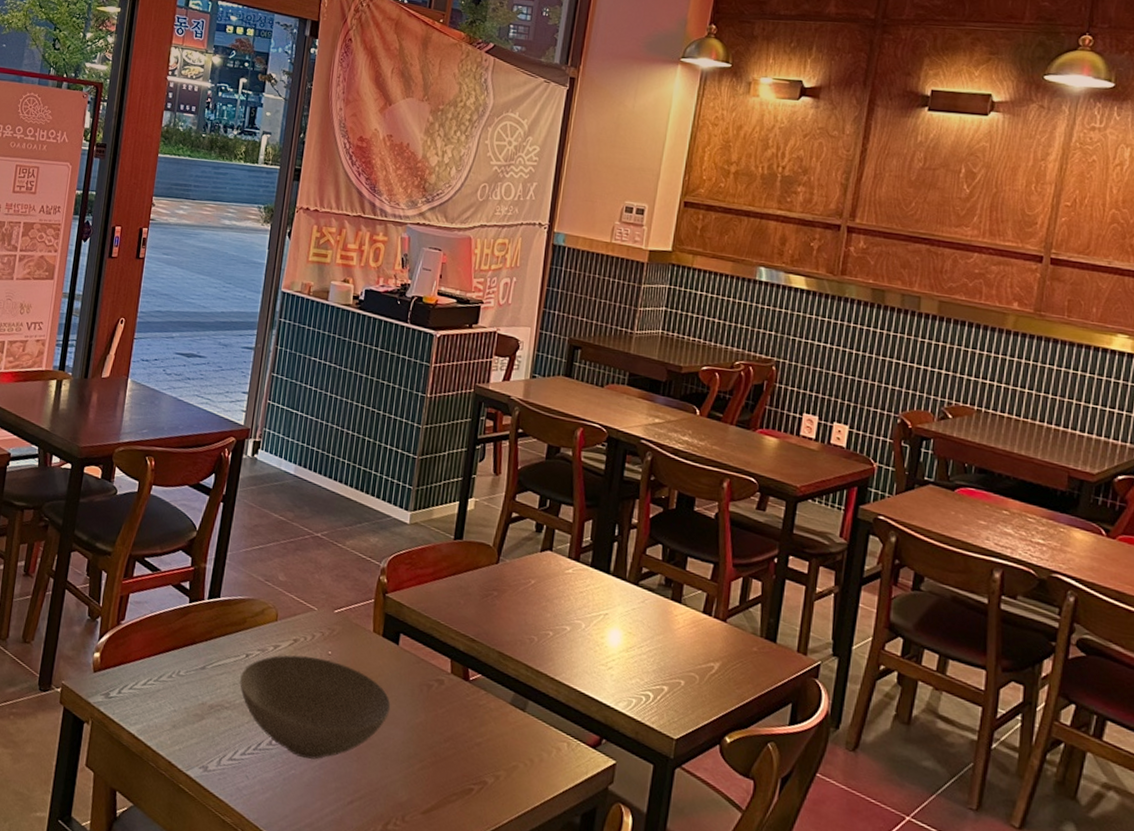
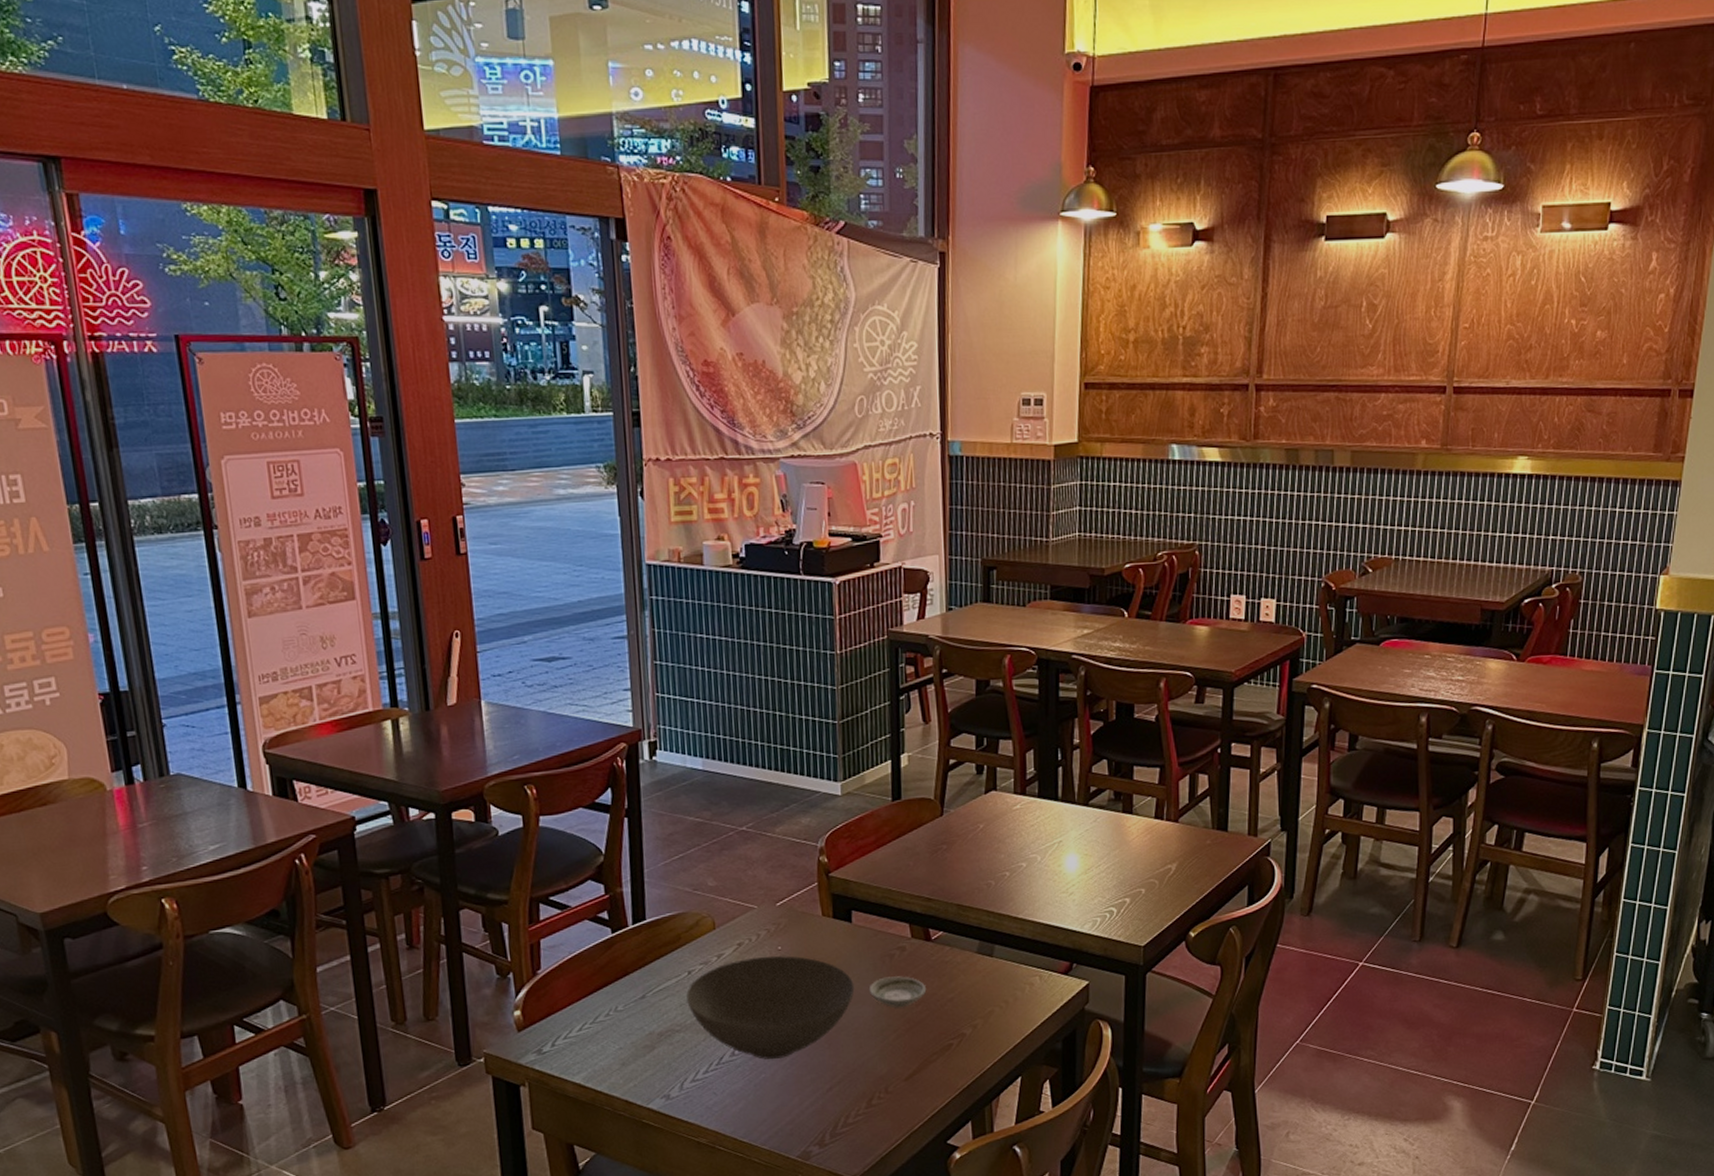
saucer: none [403,705,457,740] -> present [868,976,927,1008]

